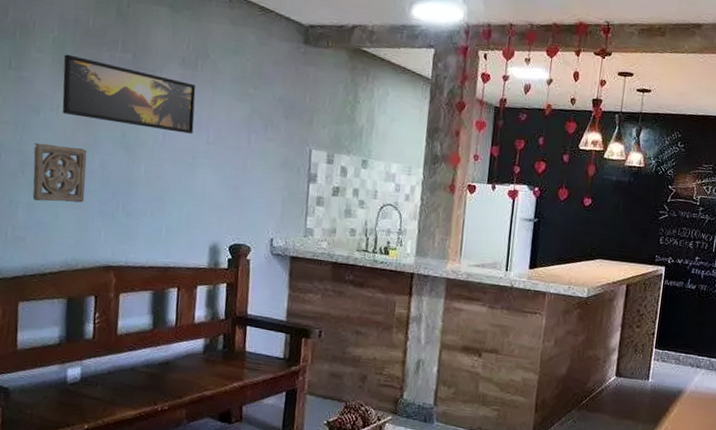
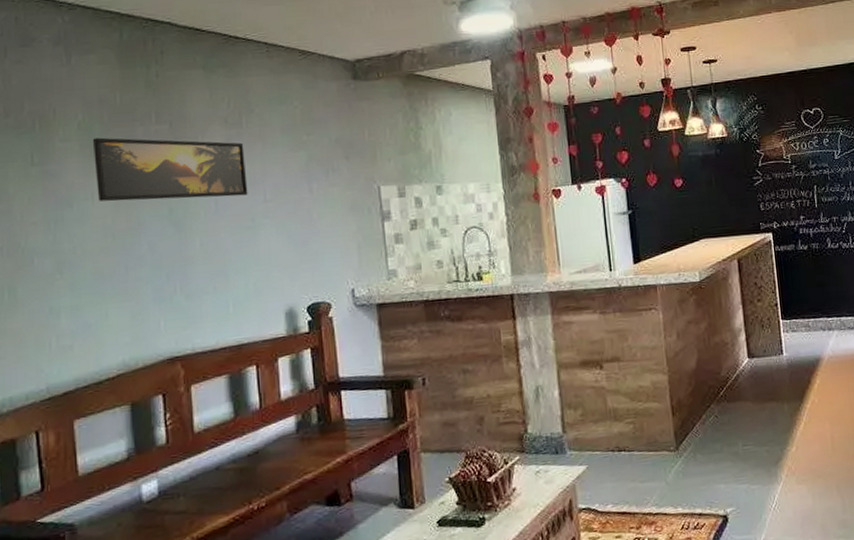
wall ornament: present [32,143,87,203] -> none [71,235,136,302]

